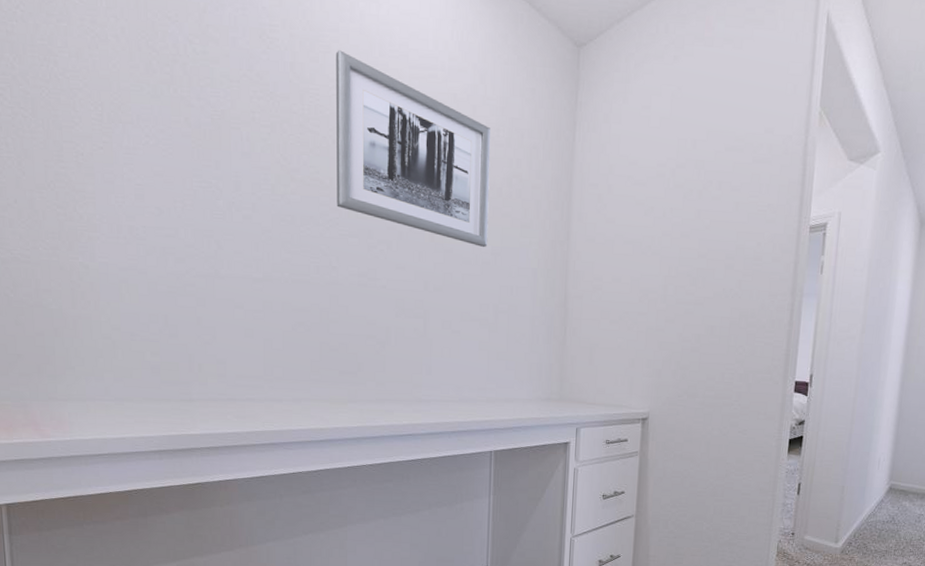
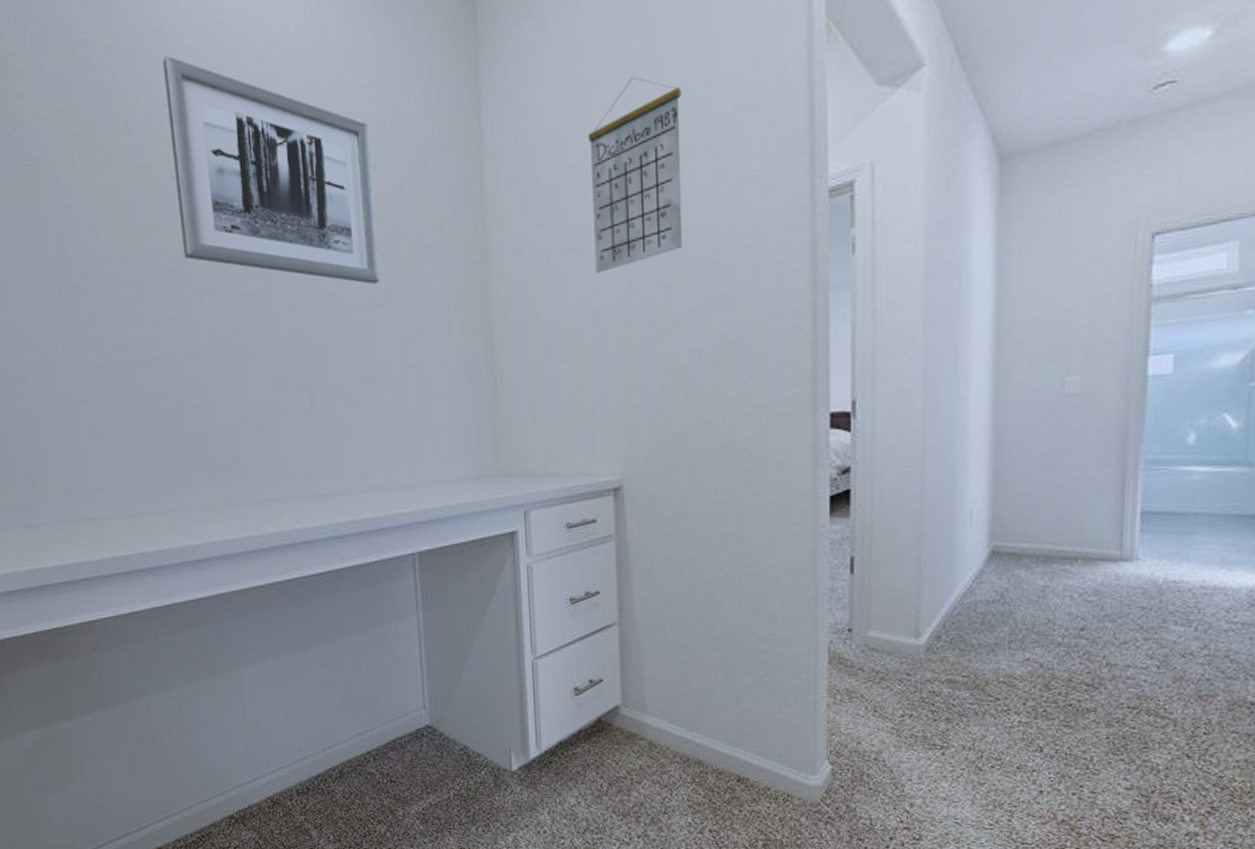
calendar: none [646,127,718,263] -> present [587,78,683,273]

